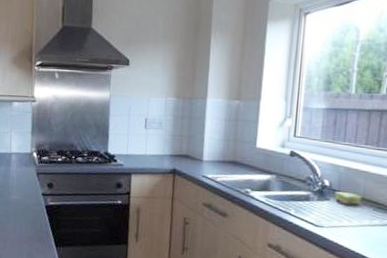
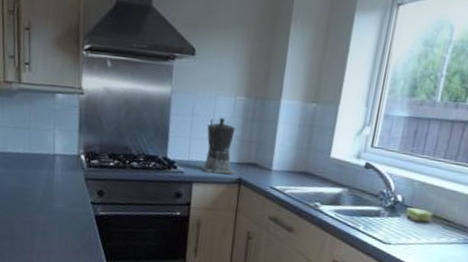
coffee maker: none [137,116,170,166] -> present [200,118,236,175]

